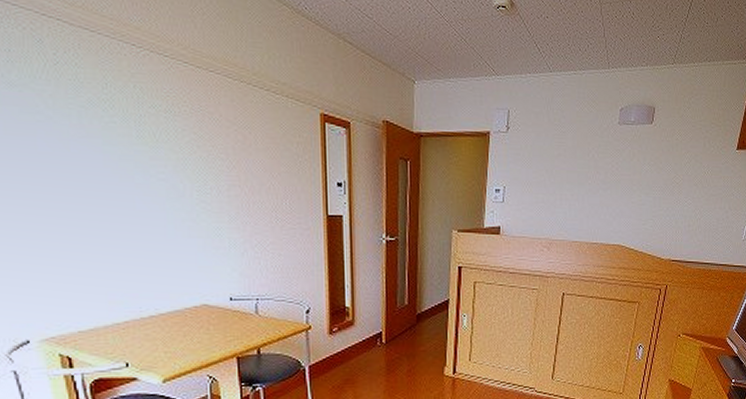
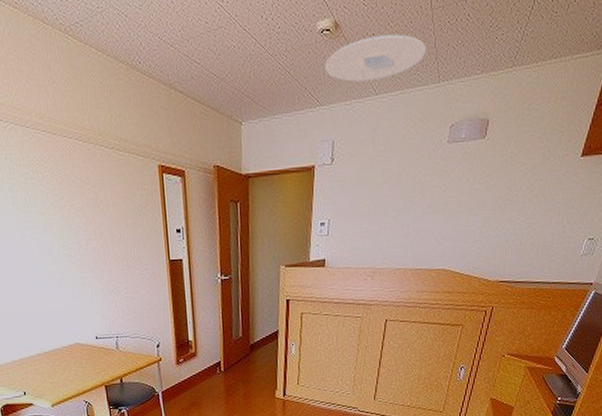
ceiling light: none [501,18,597,59] -> present [325,34,427,82]

